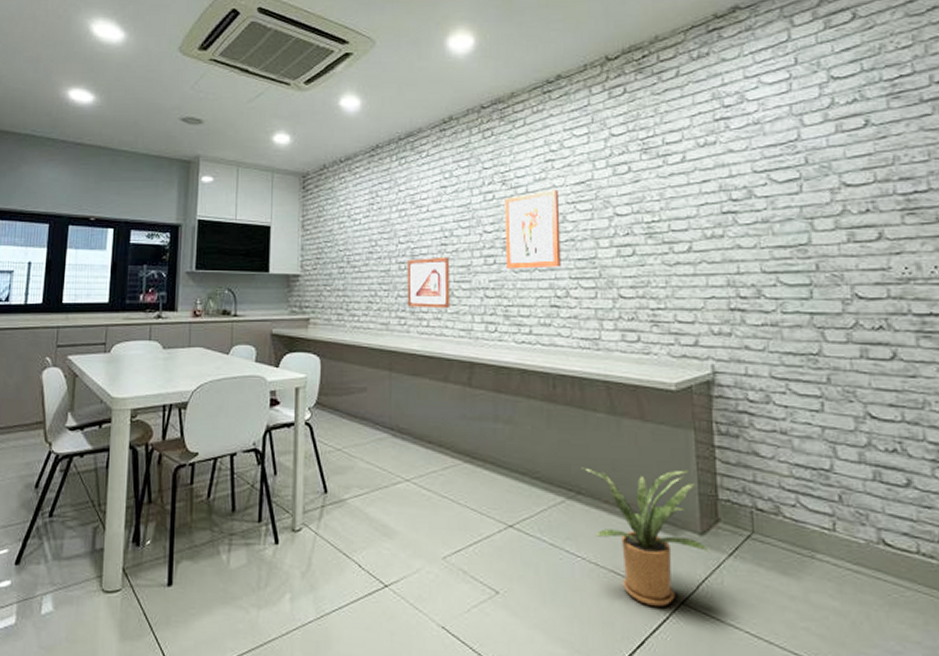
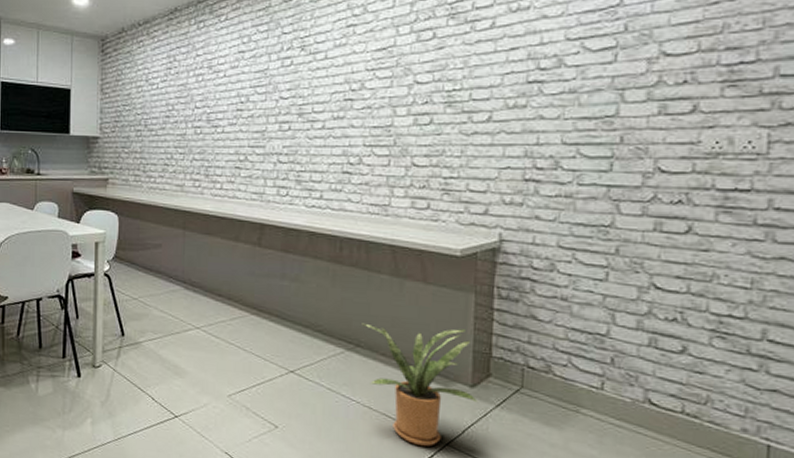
picture frame: present [407,256,450,309] -> none [202,122,246,173]
wall art: present [504,190,561,269] -> none [300,56,359,136]

